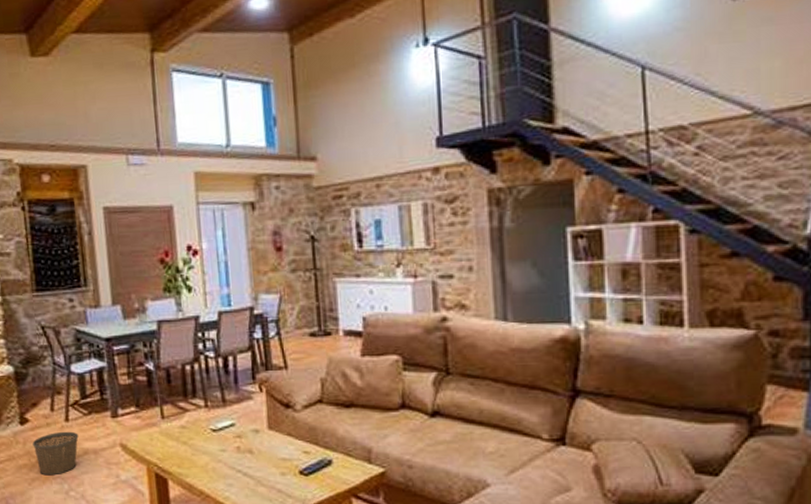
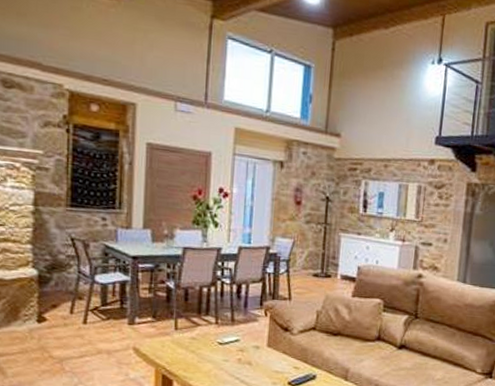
basket: present [32,431,79,476] -> none [47,332,94,370]

